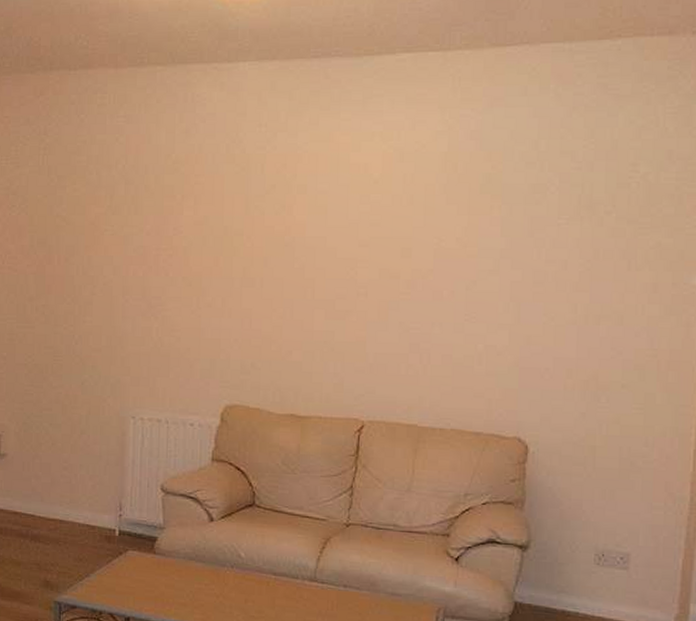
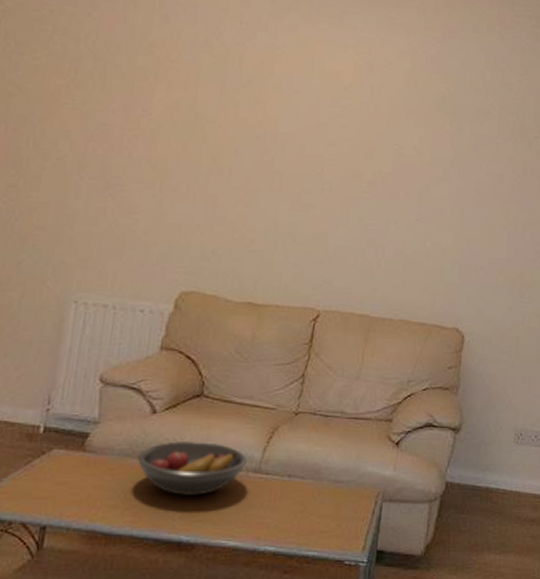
fruit bowl: none [200,548,302,600] -> present [137,441,247,497]

